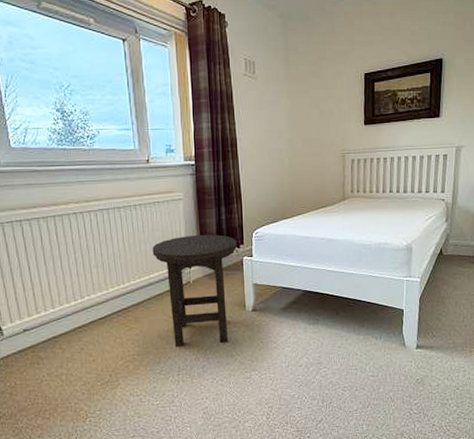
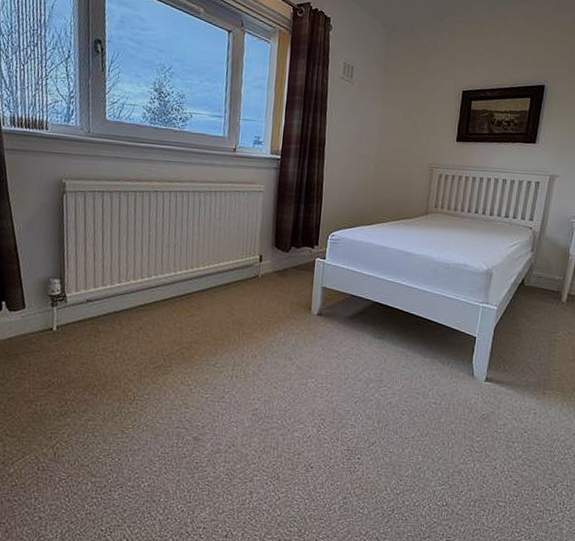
stool: present [152,234,238,347] -> none [225,228,312,344]

